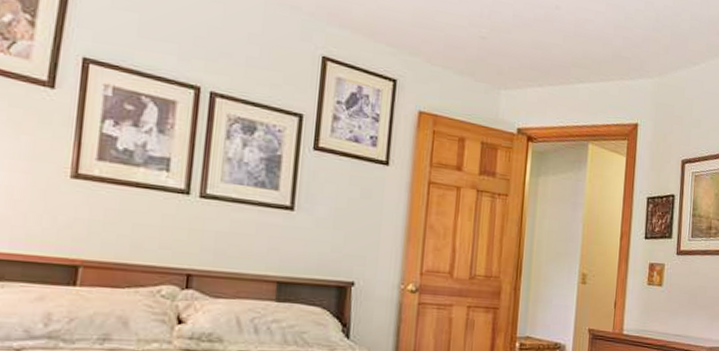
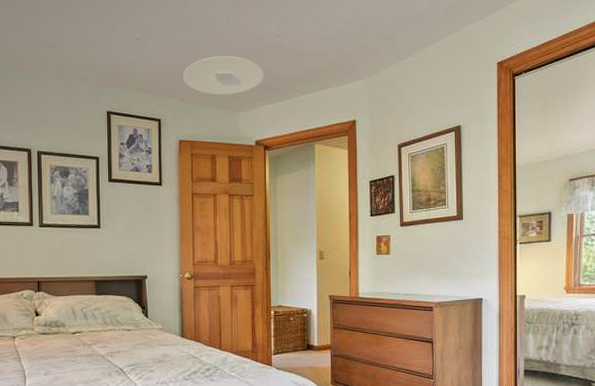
ceiling light: none [432,14,536,67] -> present [182,56,264,95]

